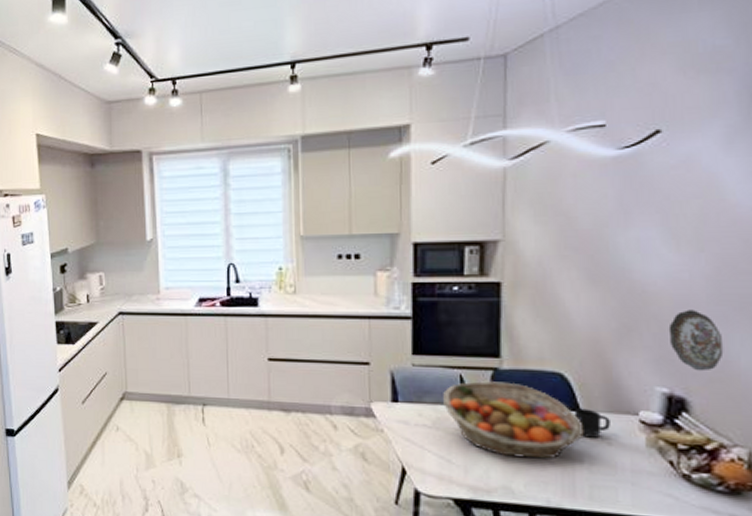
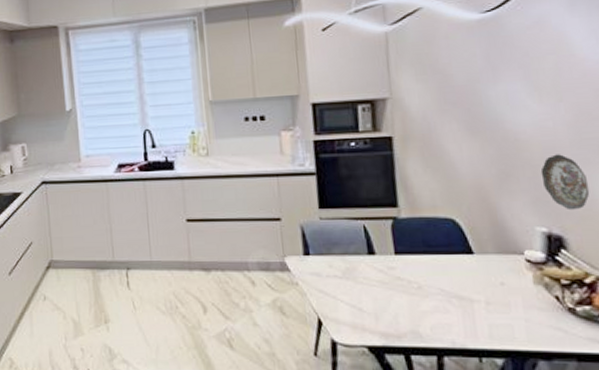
fruit basket: present [443,381,584,459] -> none [350,230,479,302]
mug: present [574,408,610,438] -> none [467,251,501,278]

